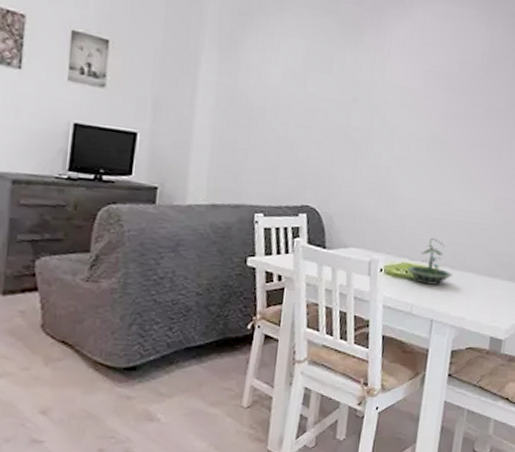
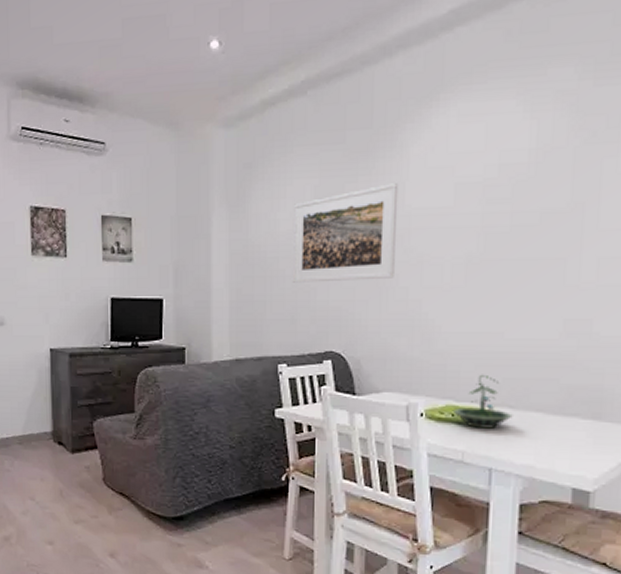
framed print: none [276,58,381,145] -> present [292,183,399,283]

